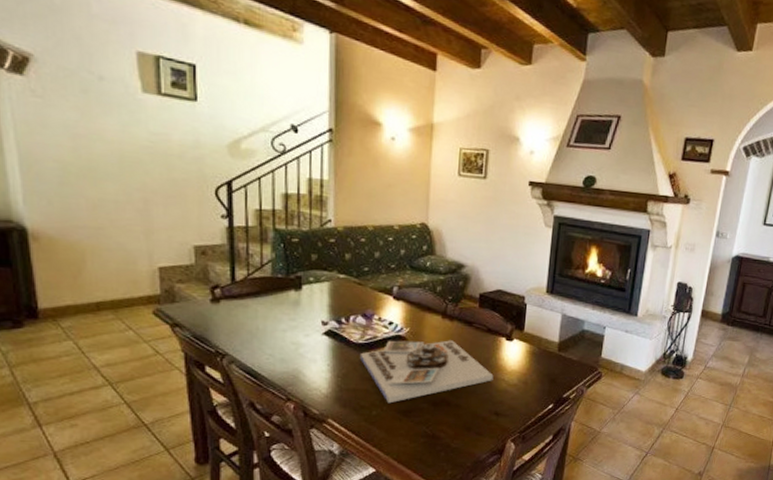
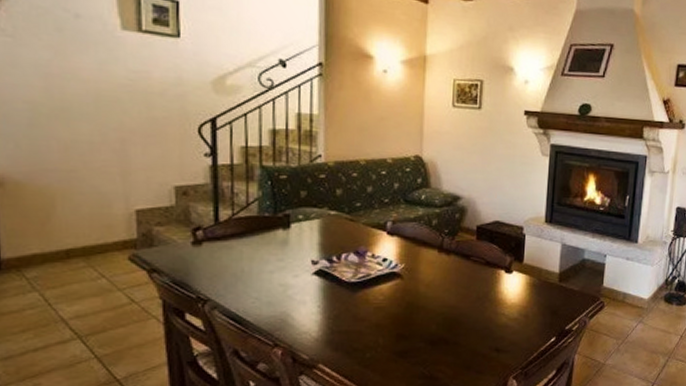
board game: present [359,340,494,404] -> none [352,275,493,345]

